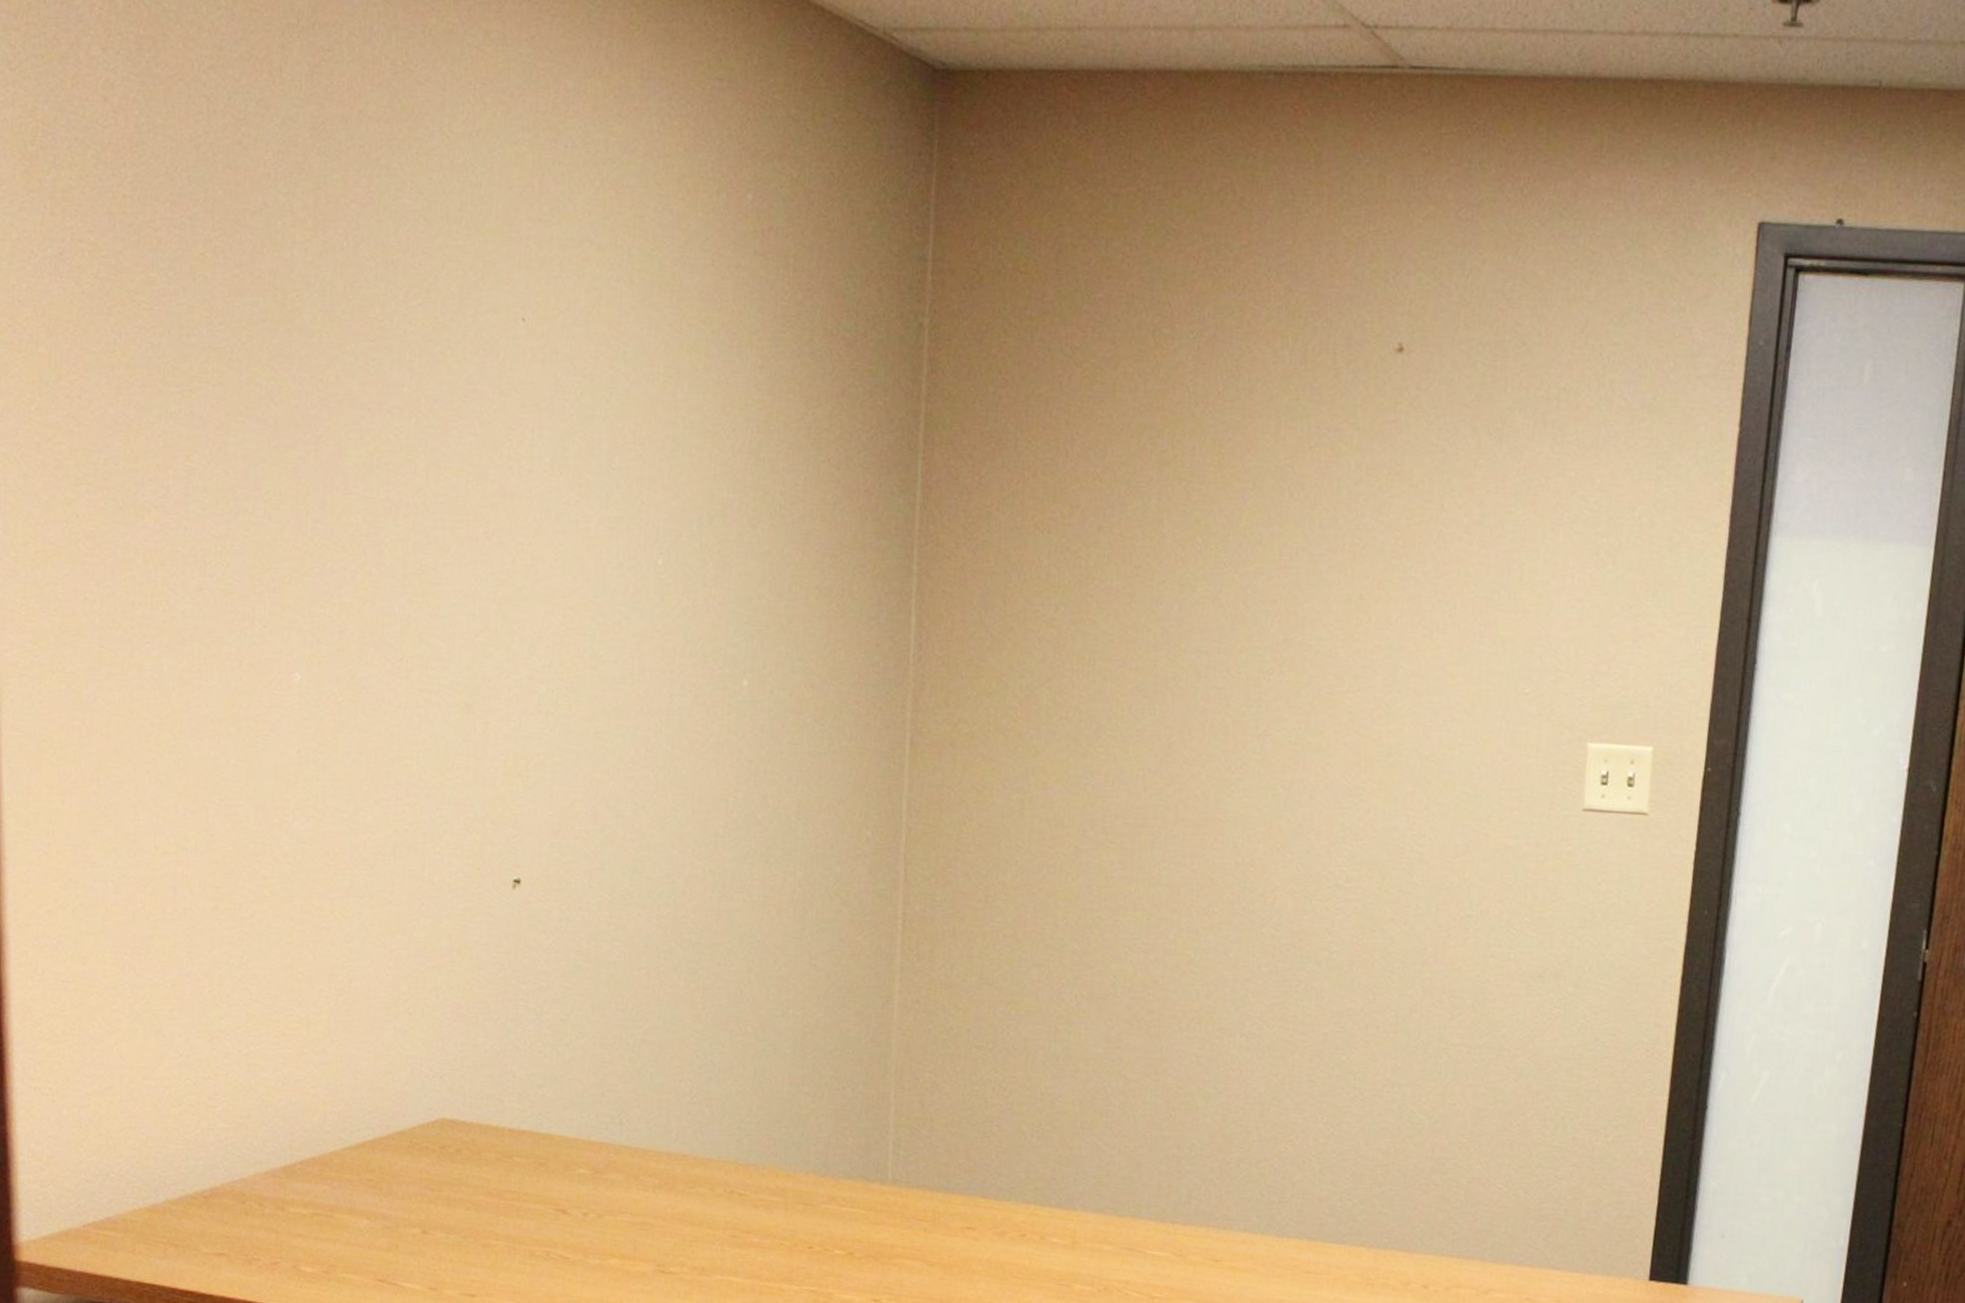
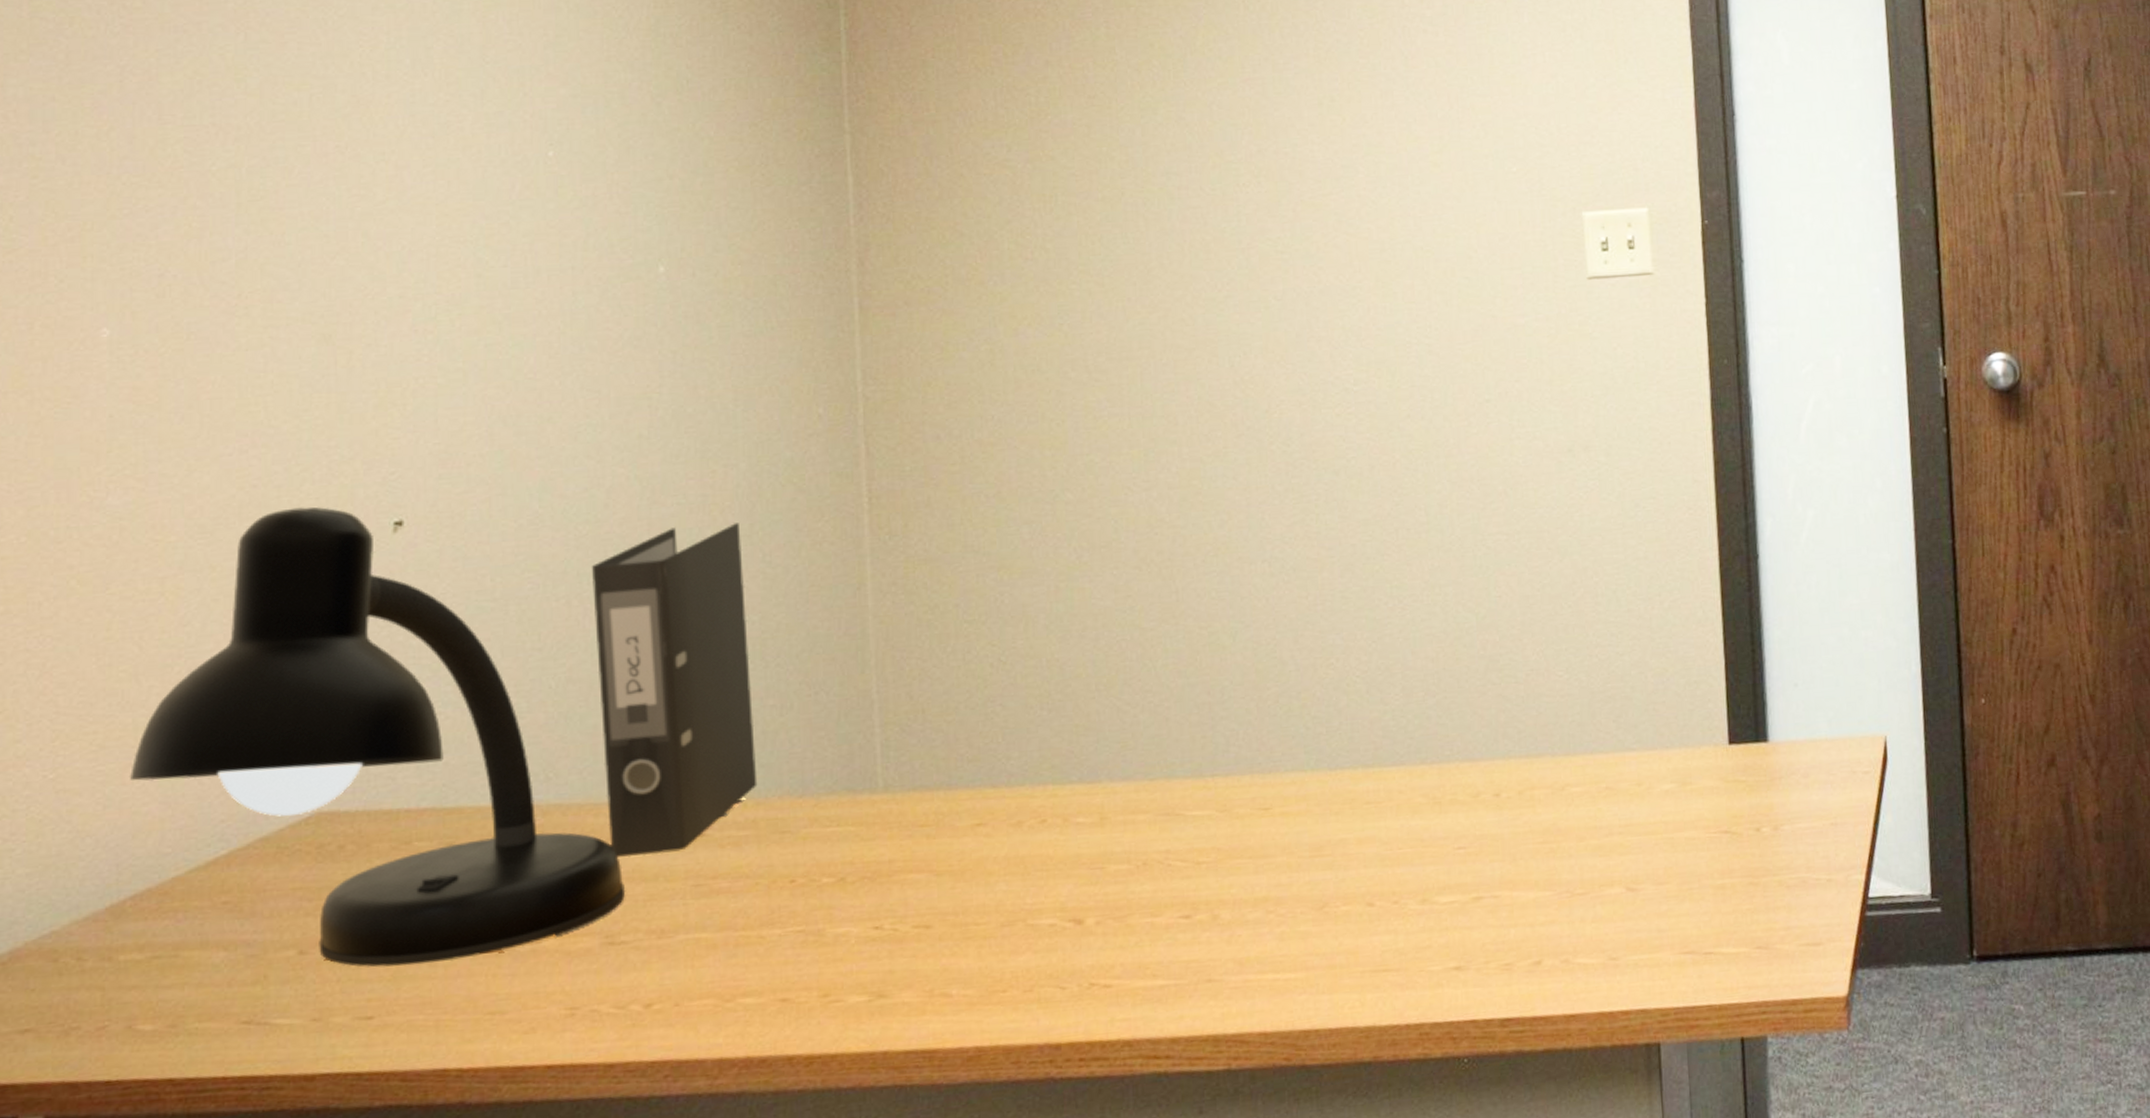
desk lamp: none [303,854,677,1262] -> present [130,506,626,968]
binder: none [666,921,793,1205] -> present [592,523,758,858]

